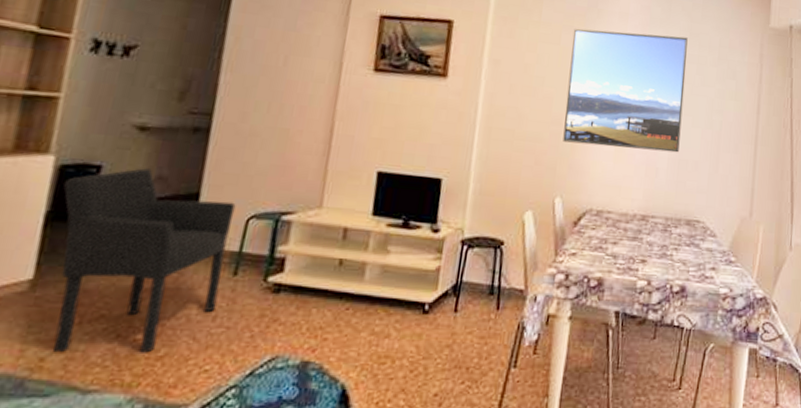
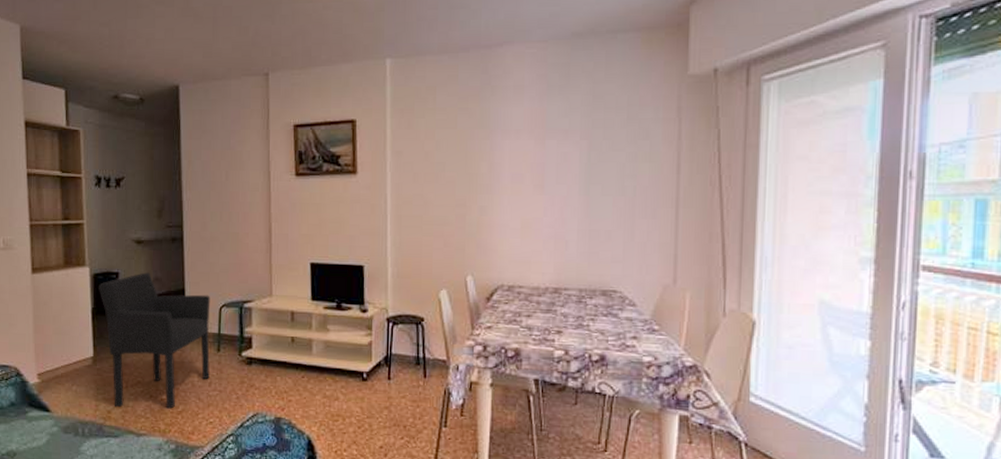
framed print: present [563,28,688,153] -> none [468,101,591,224]

